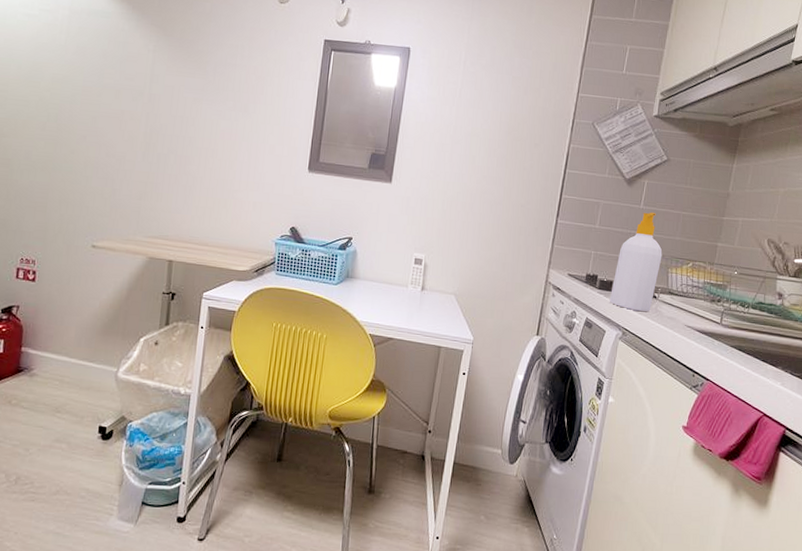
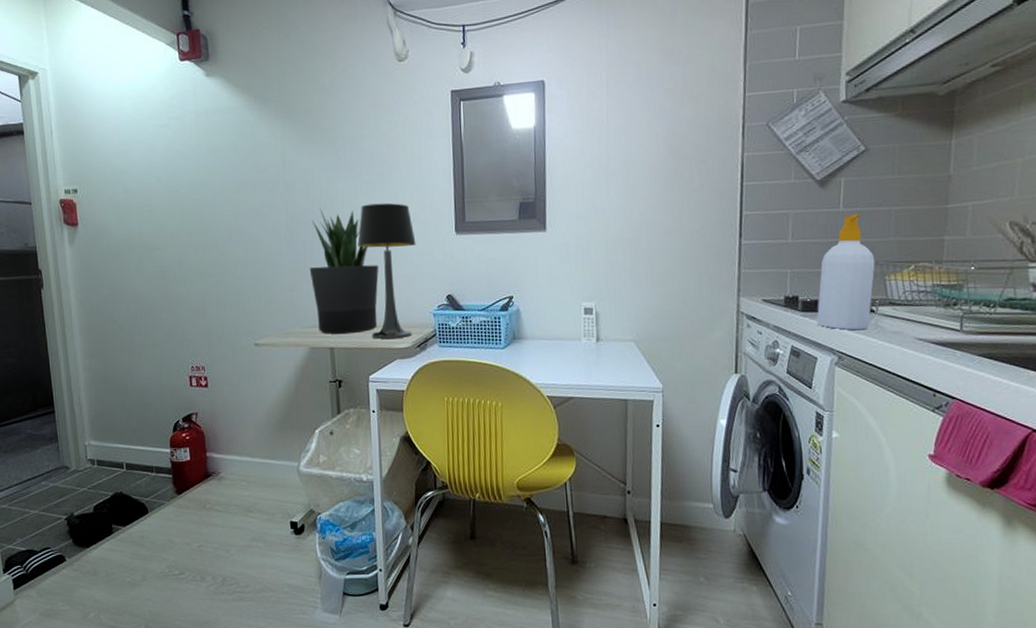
planter: none [160,124,229,250] -> present [309,208,379,334]
table lamp: none [212,129,270,261] -> present [357,203,416,339]

